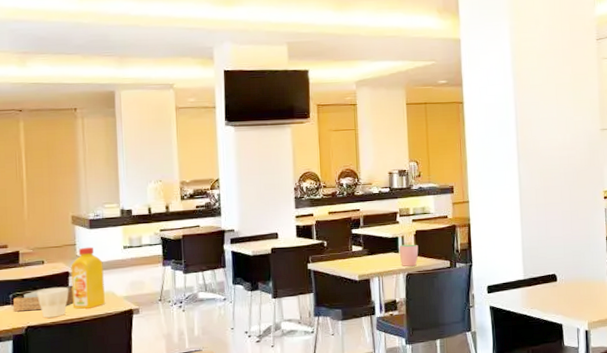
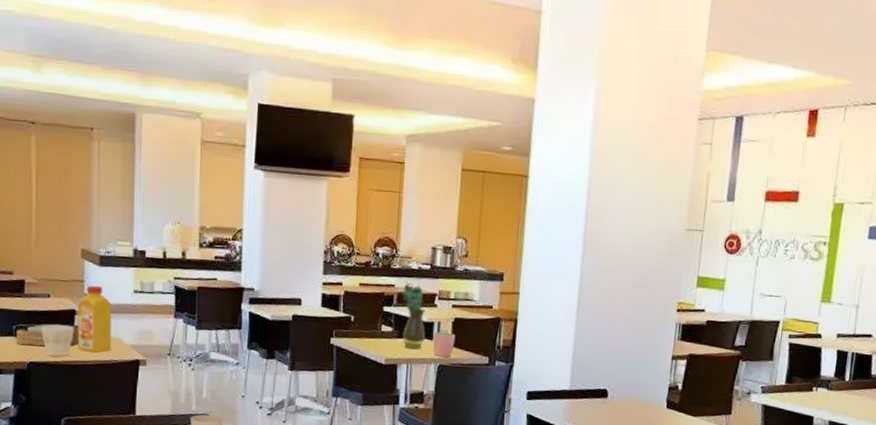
vase: none [366,205,392,264] -> present [401,282,425,350]

